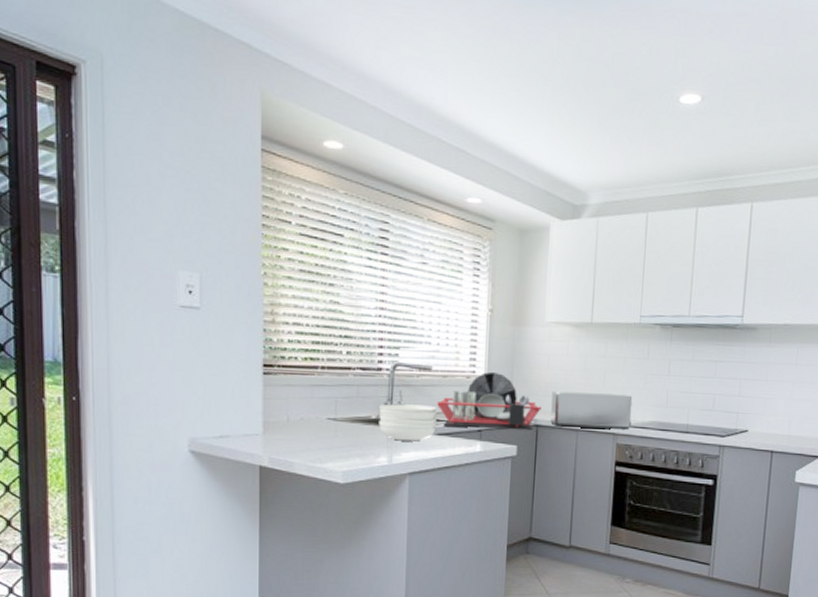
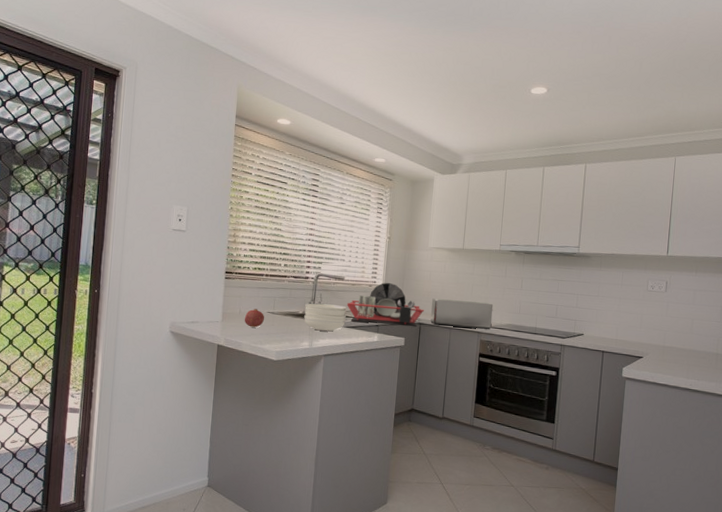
fruit: none [294,414,324,440] -> present [244,308,265,328]

